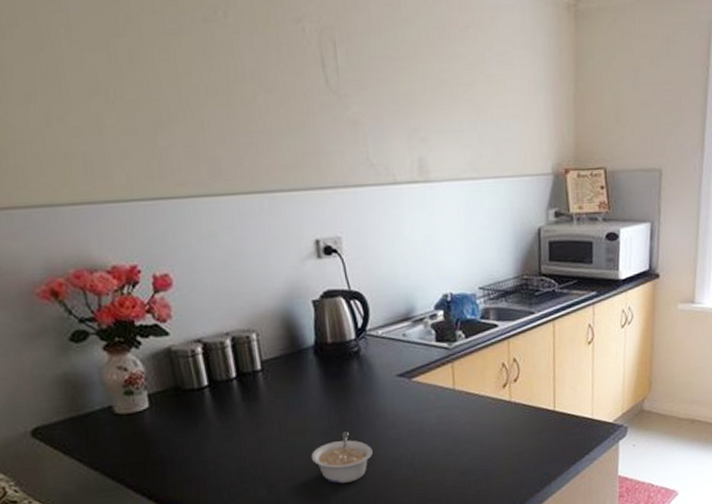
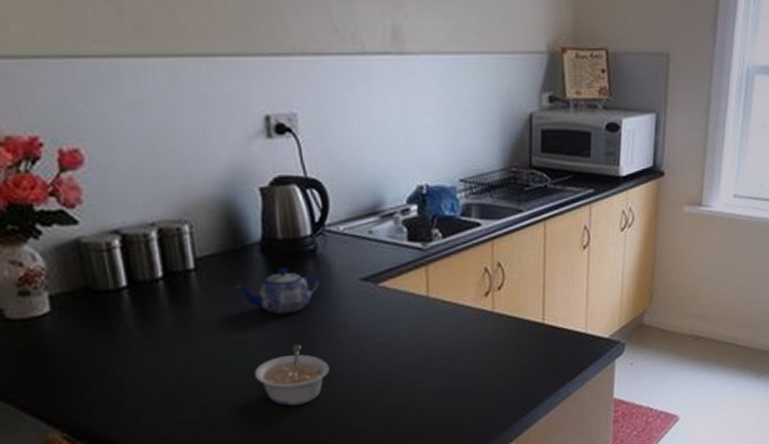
teapot: none [294,367,365,407] -> present [235,267,322,315]

